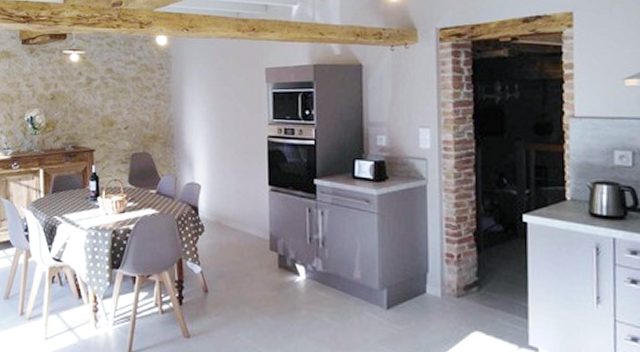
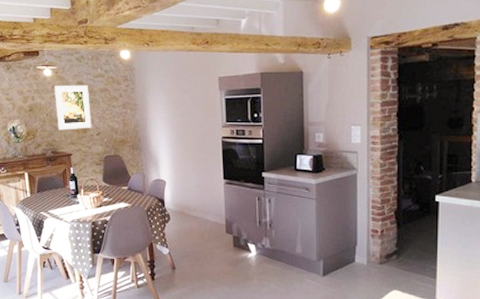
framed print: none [80,72,120,122] -> present [54,85,92,130]

